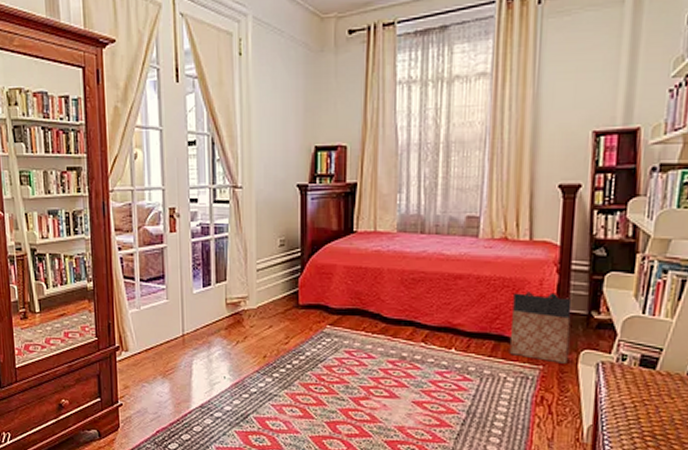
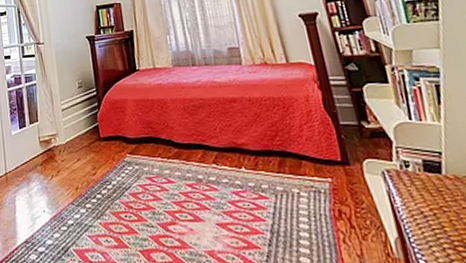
bag: present [509,292,572,364] -> none [285,107,354,175]

